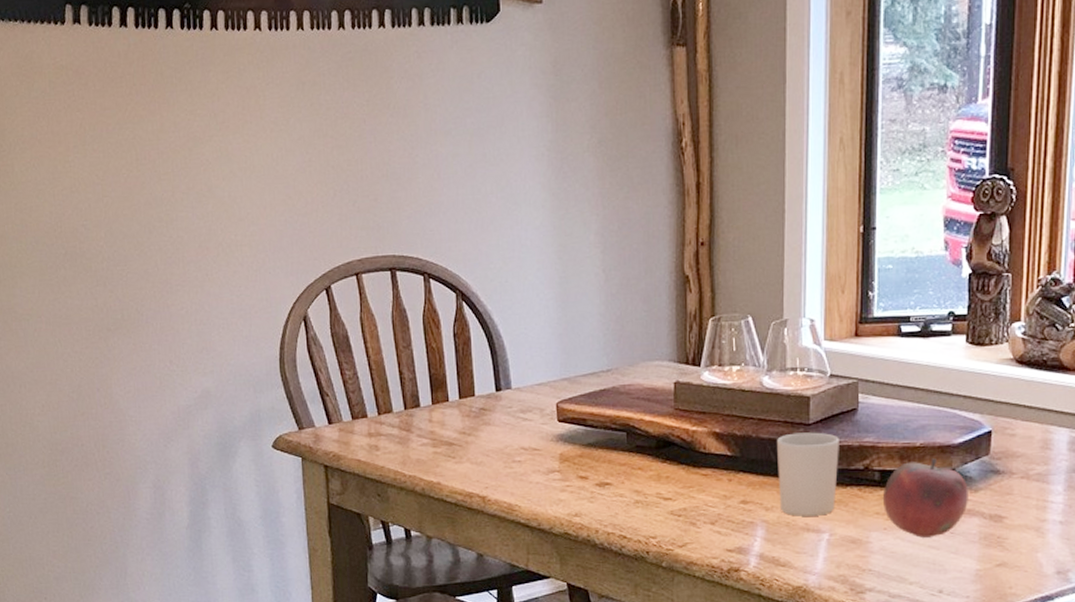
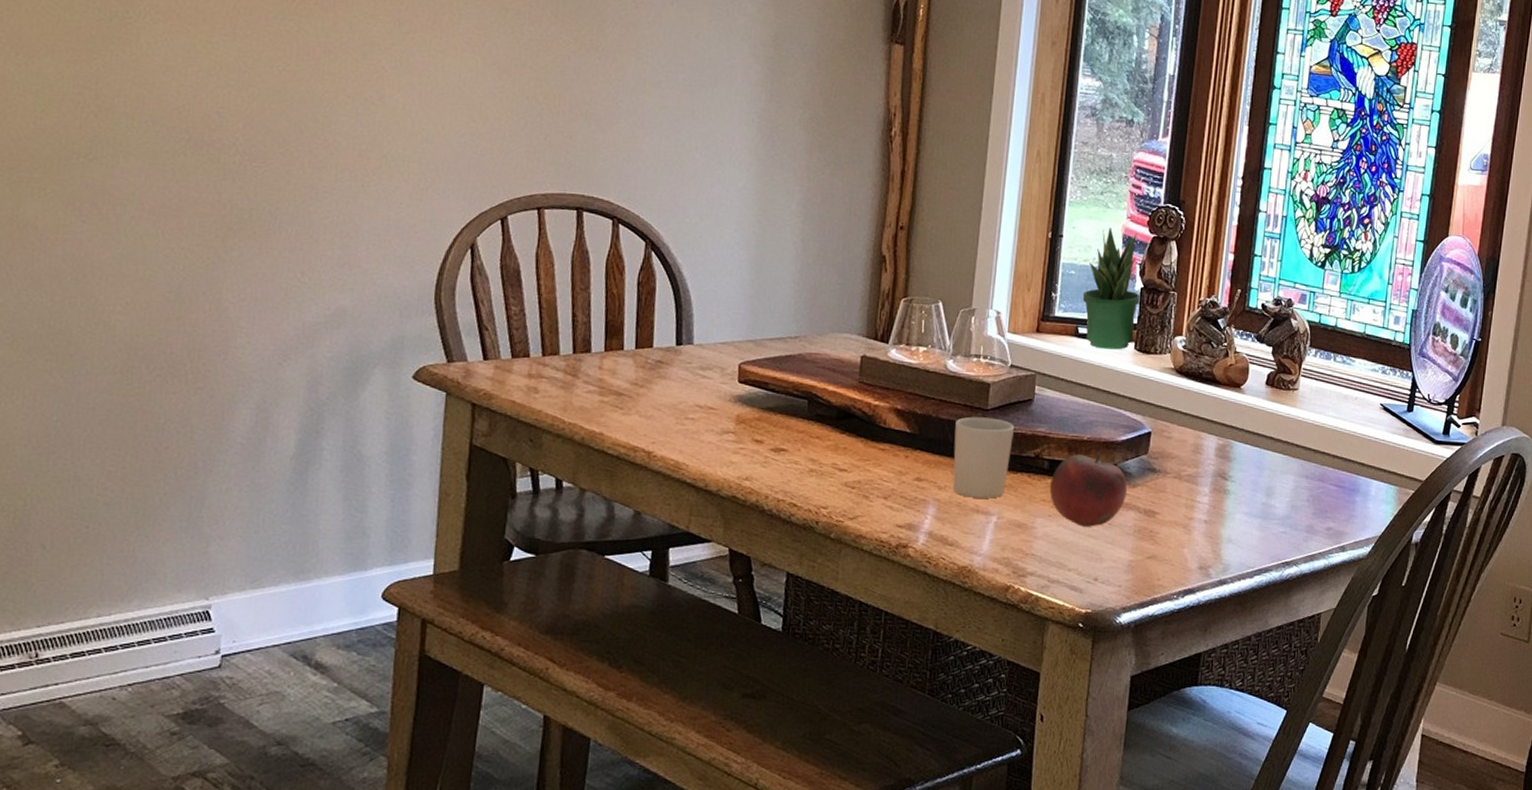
planter: none [903,211,969,346] -> present [1082,227,1140,350]

